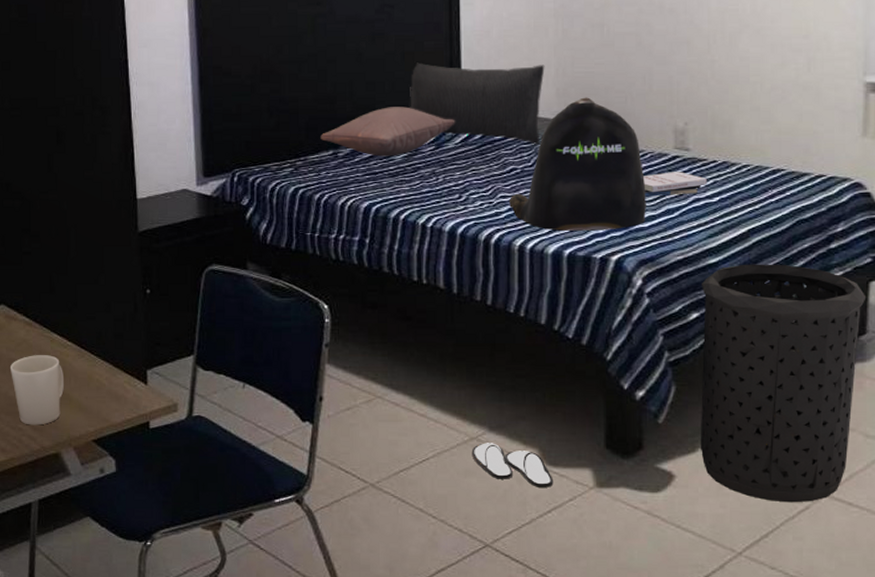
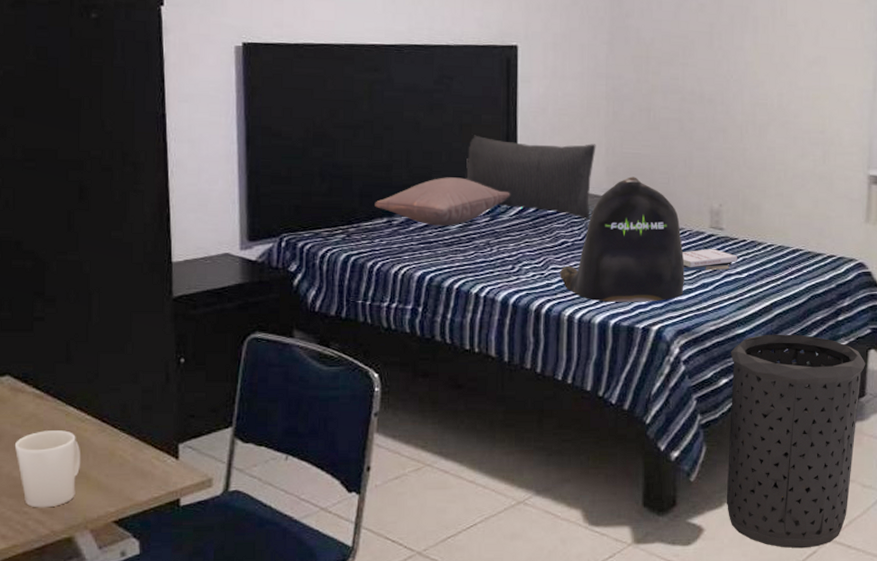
slippers: present [471,443,554,488] -> none [518,506,595,547]

